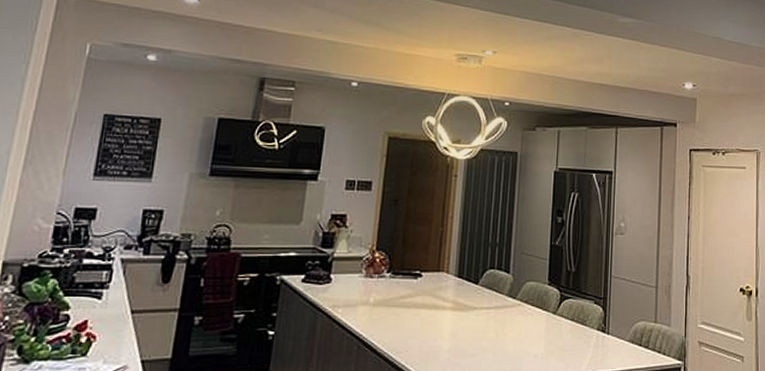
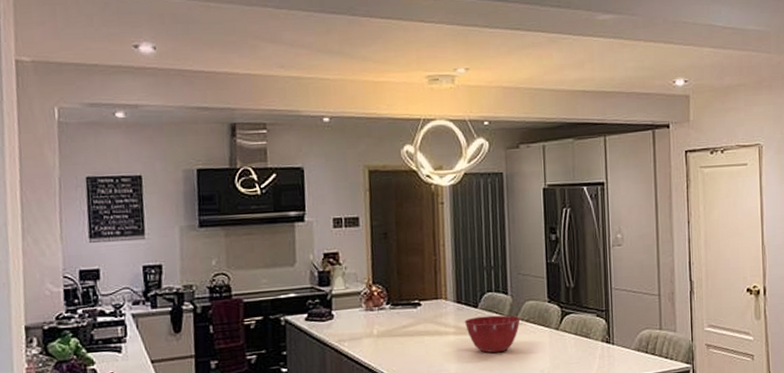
mixing bowl: none [463,293,519,333] -> present [464,315,520,354]

